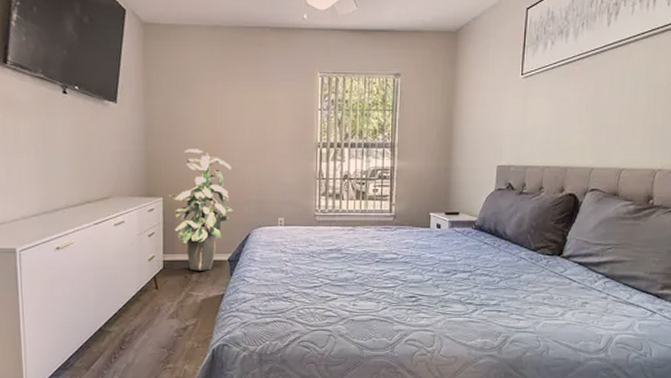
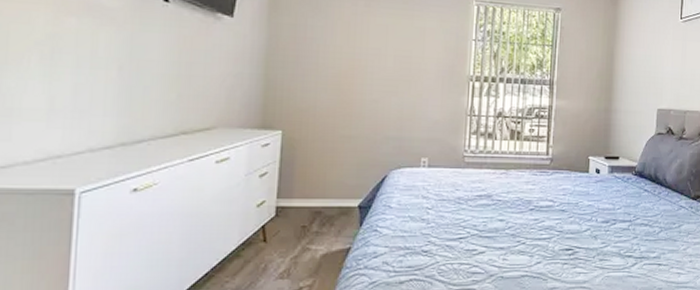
indoor plant: present [168,149,234,271] -> none [289,75,369,219]

